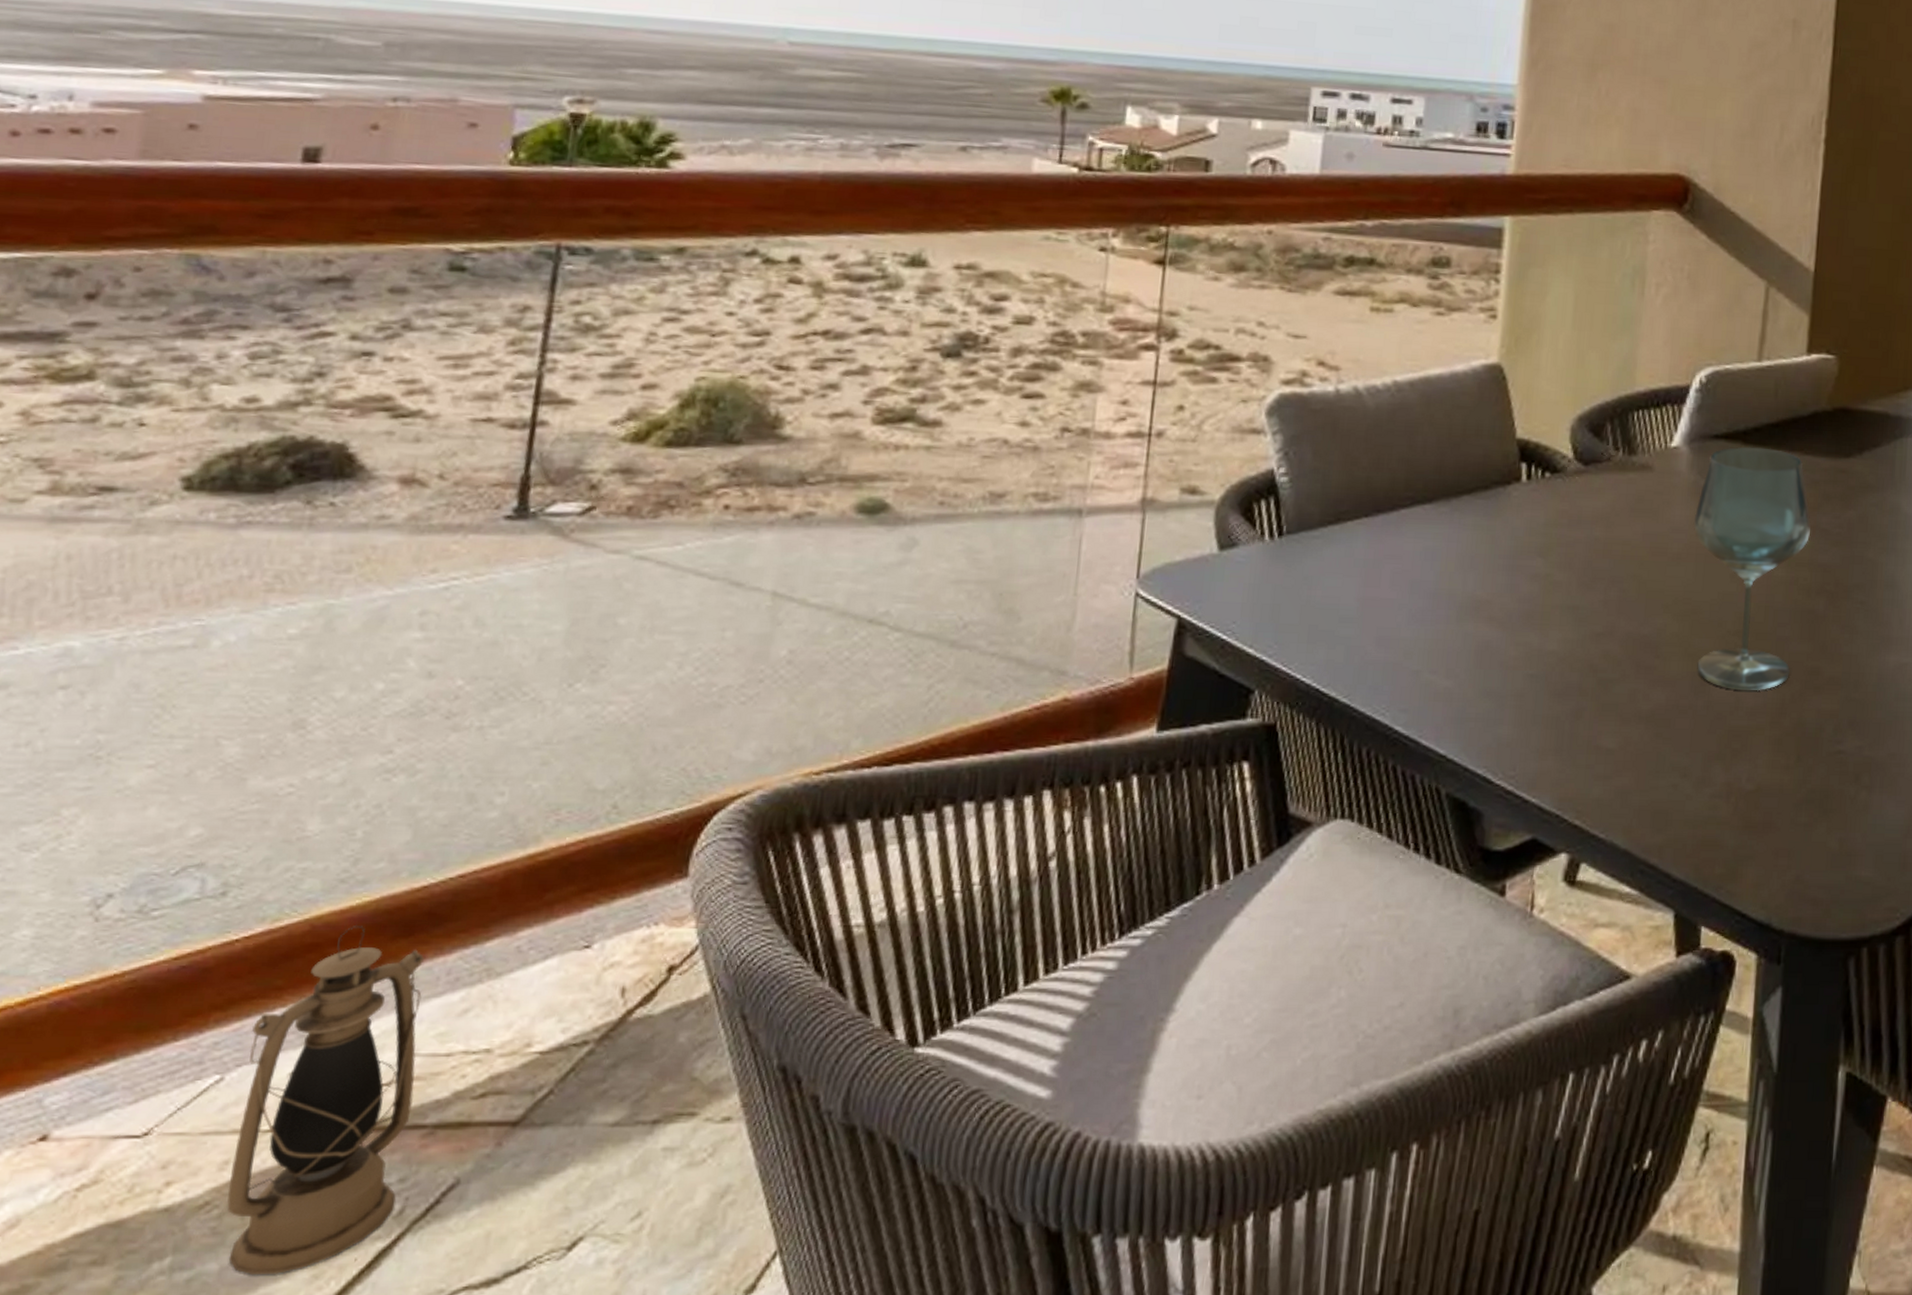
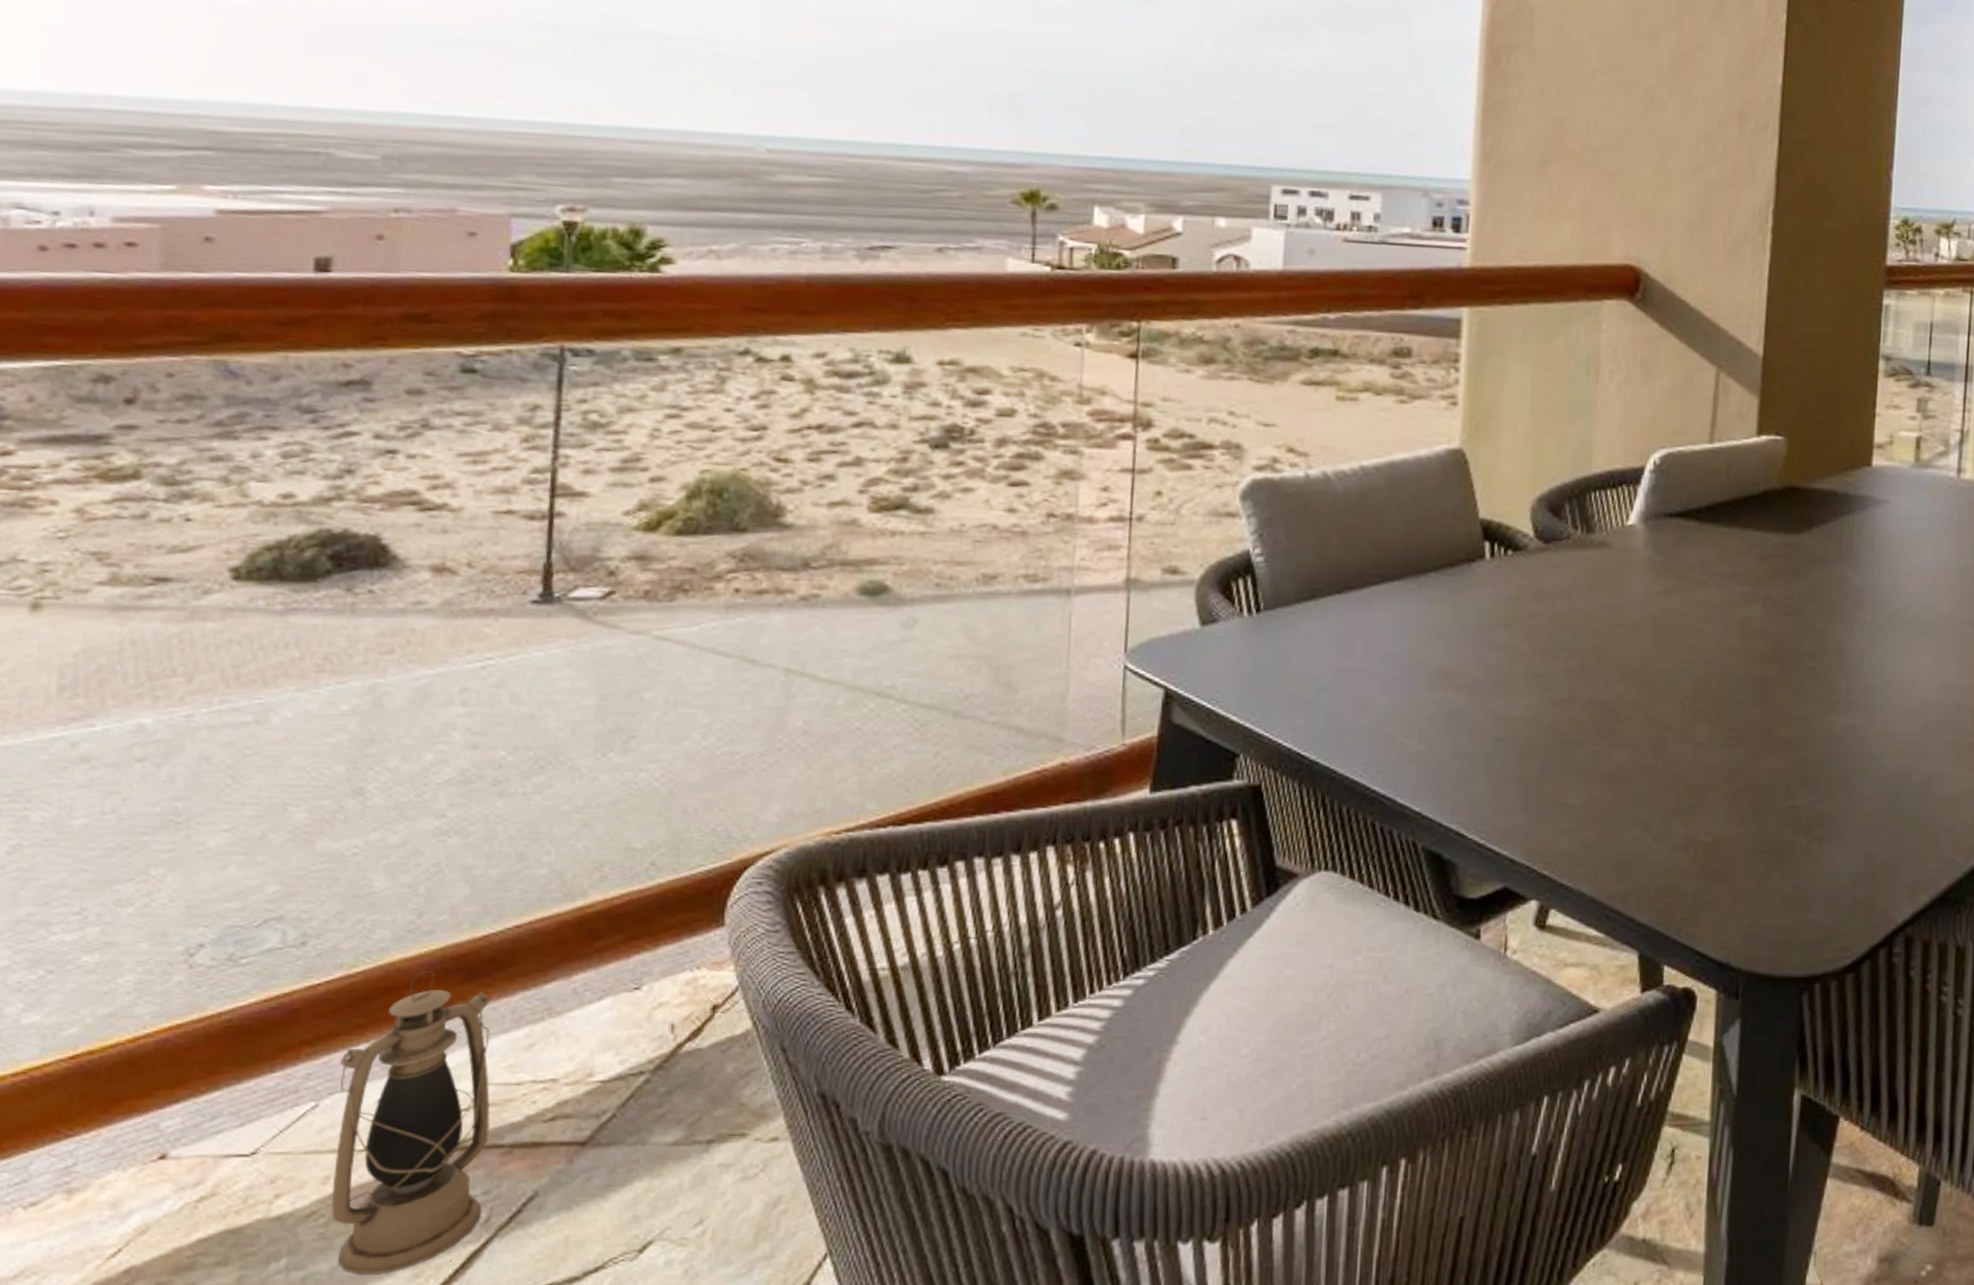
wine glass: present [1693,447,1812,691] -> none [1650,524,1763,752]

